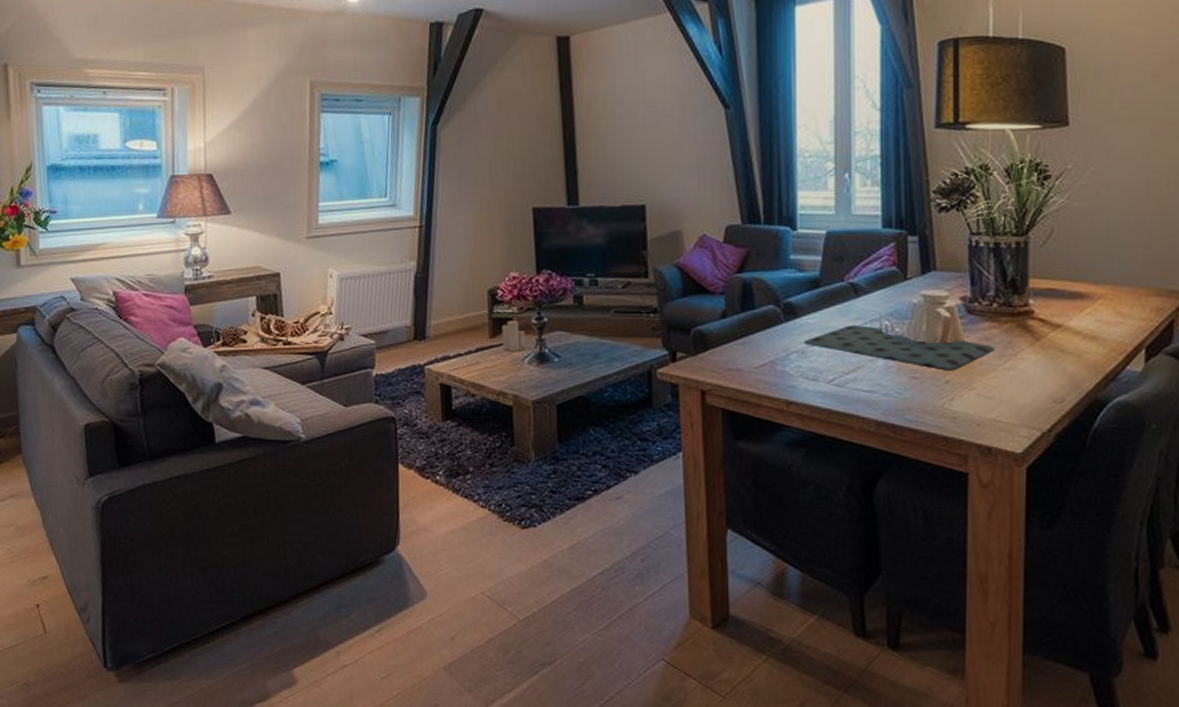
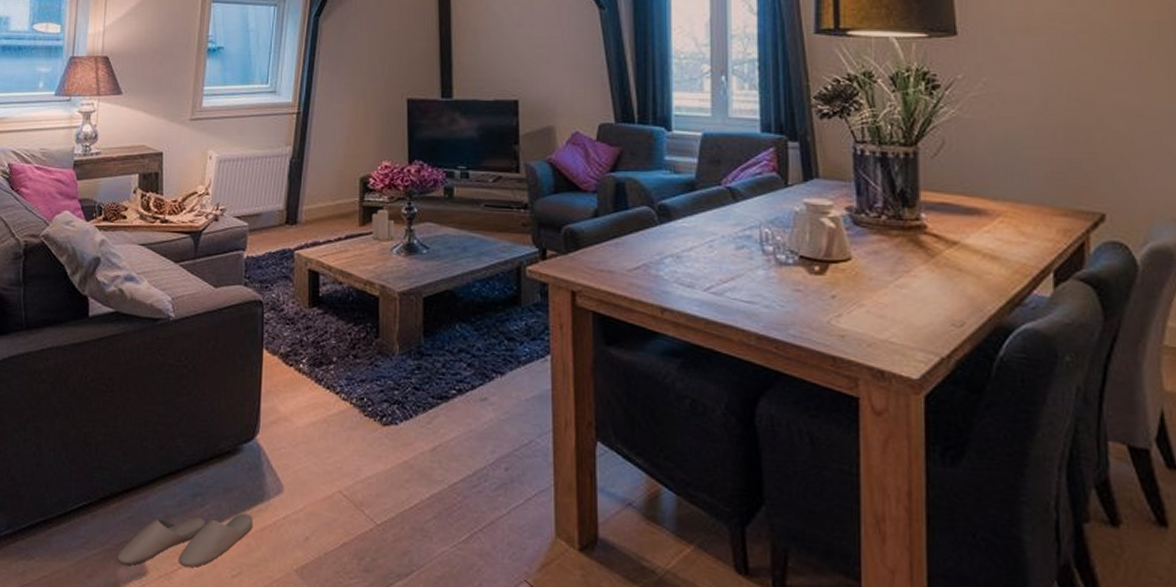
slippers: none [265,620,399,678] -> present [117,513,254,568]
placemat: present [804,325,995,369] -> none [679,231,885,284]

